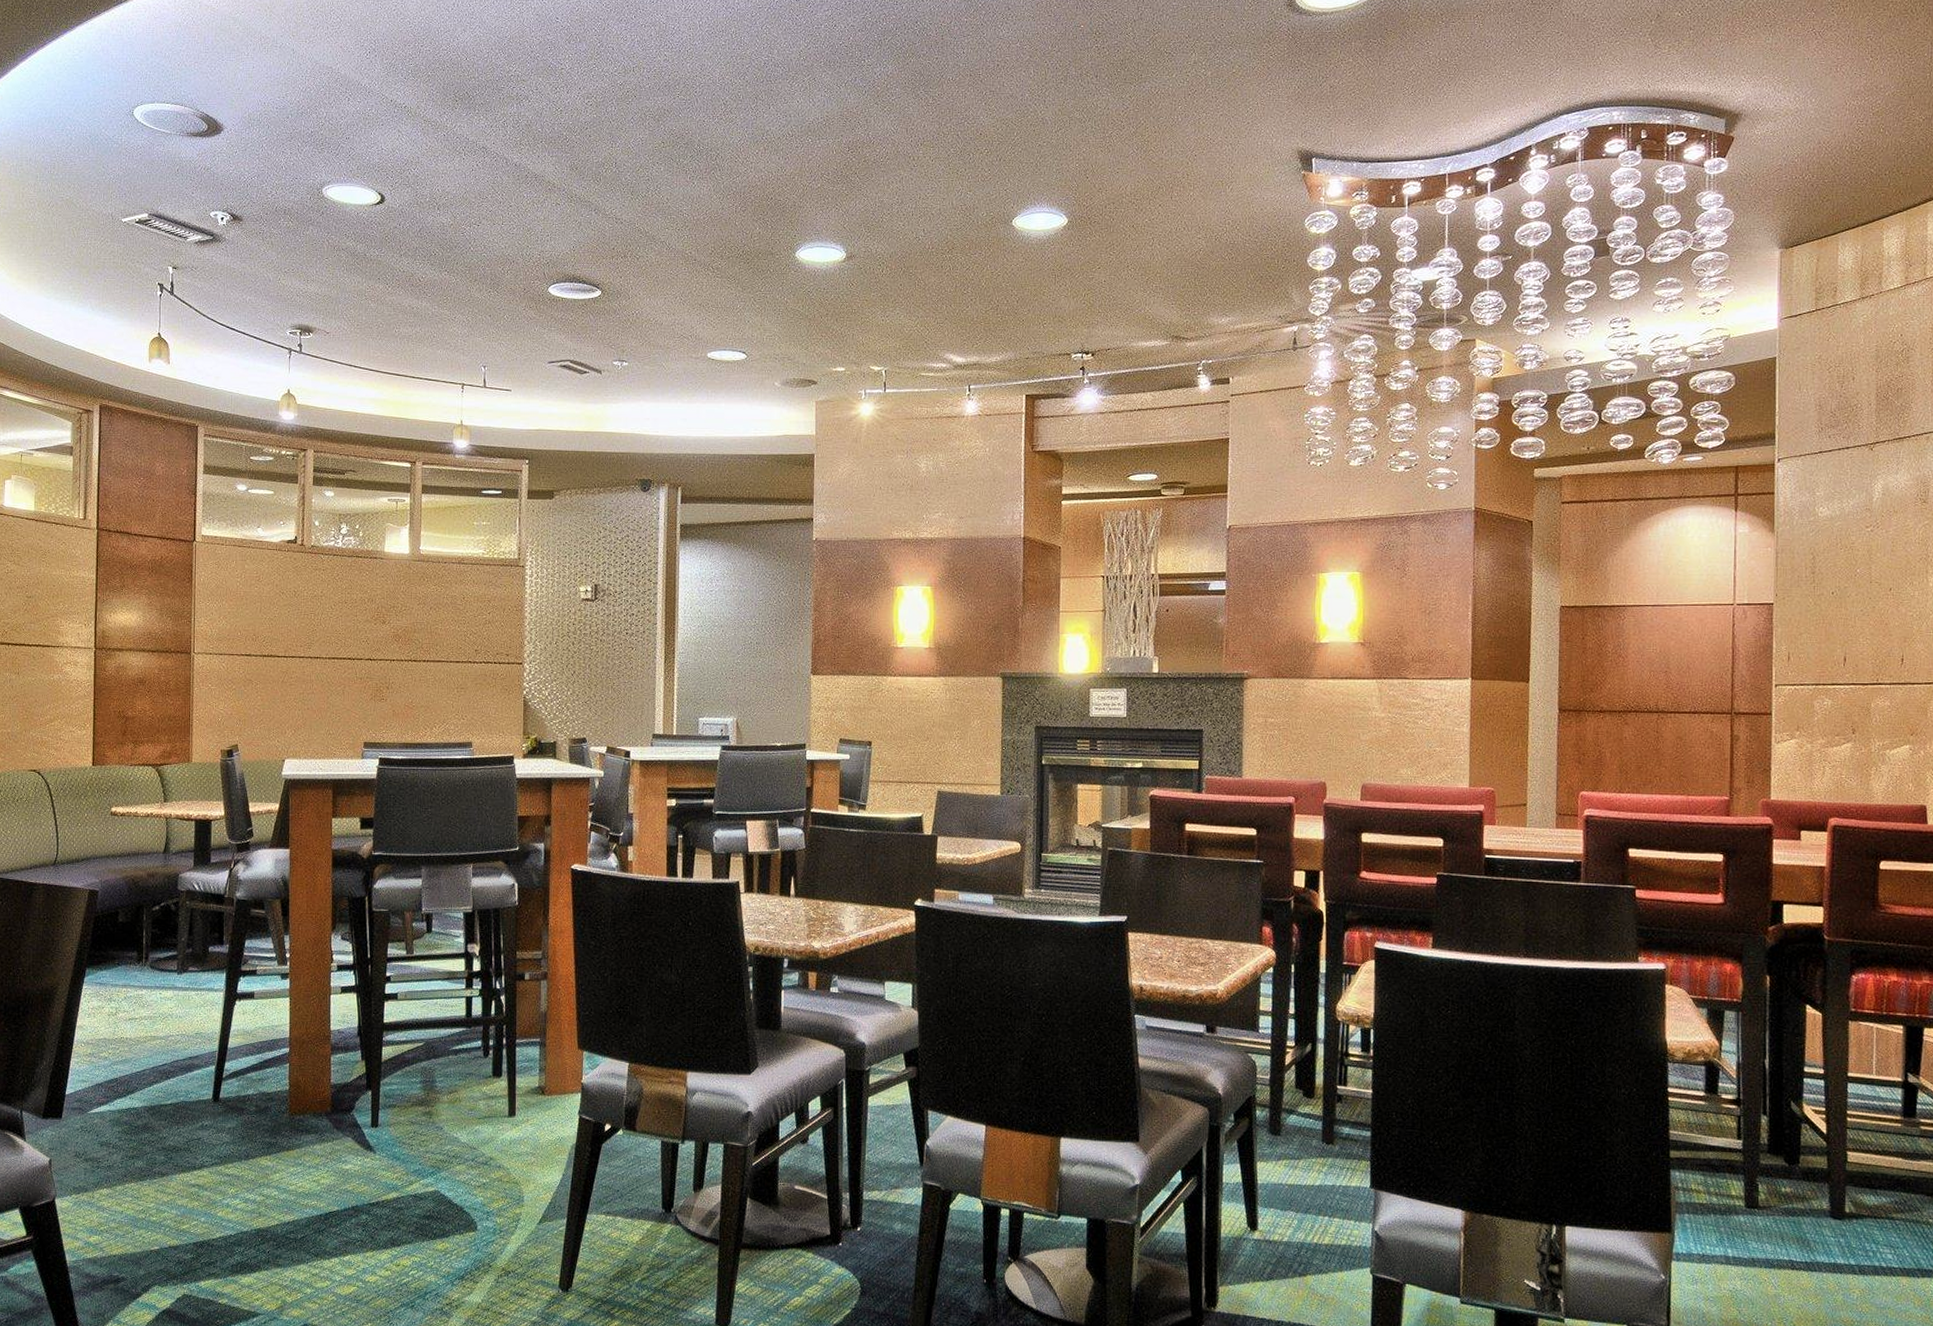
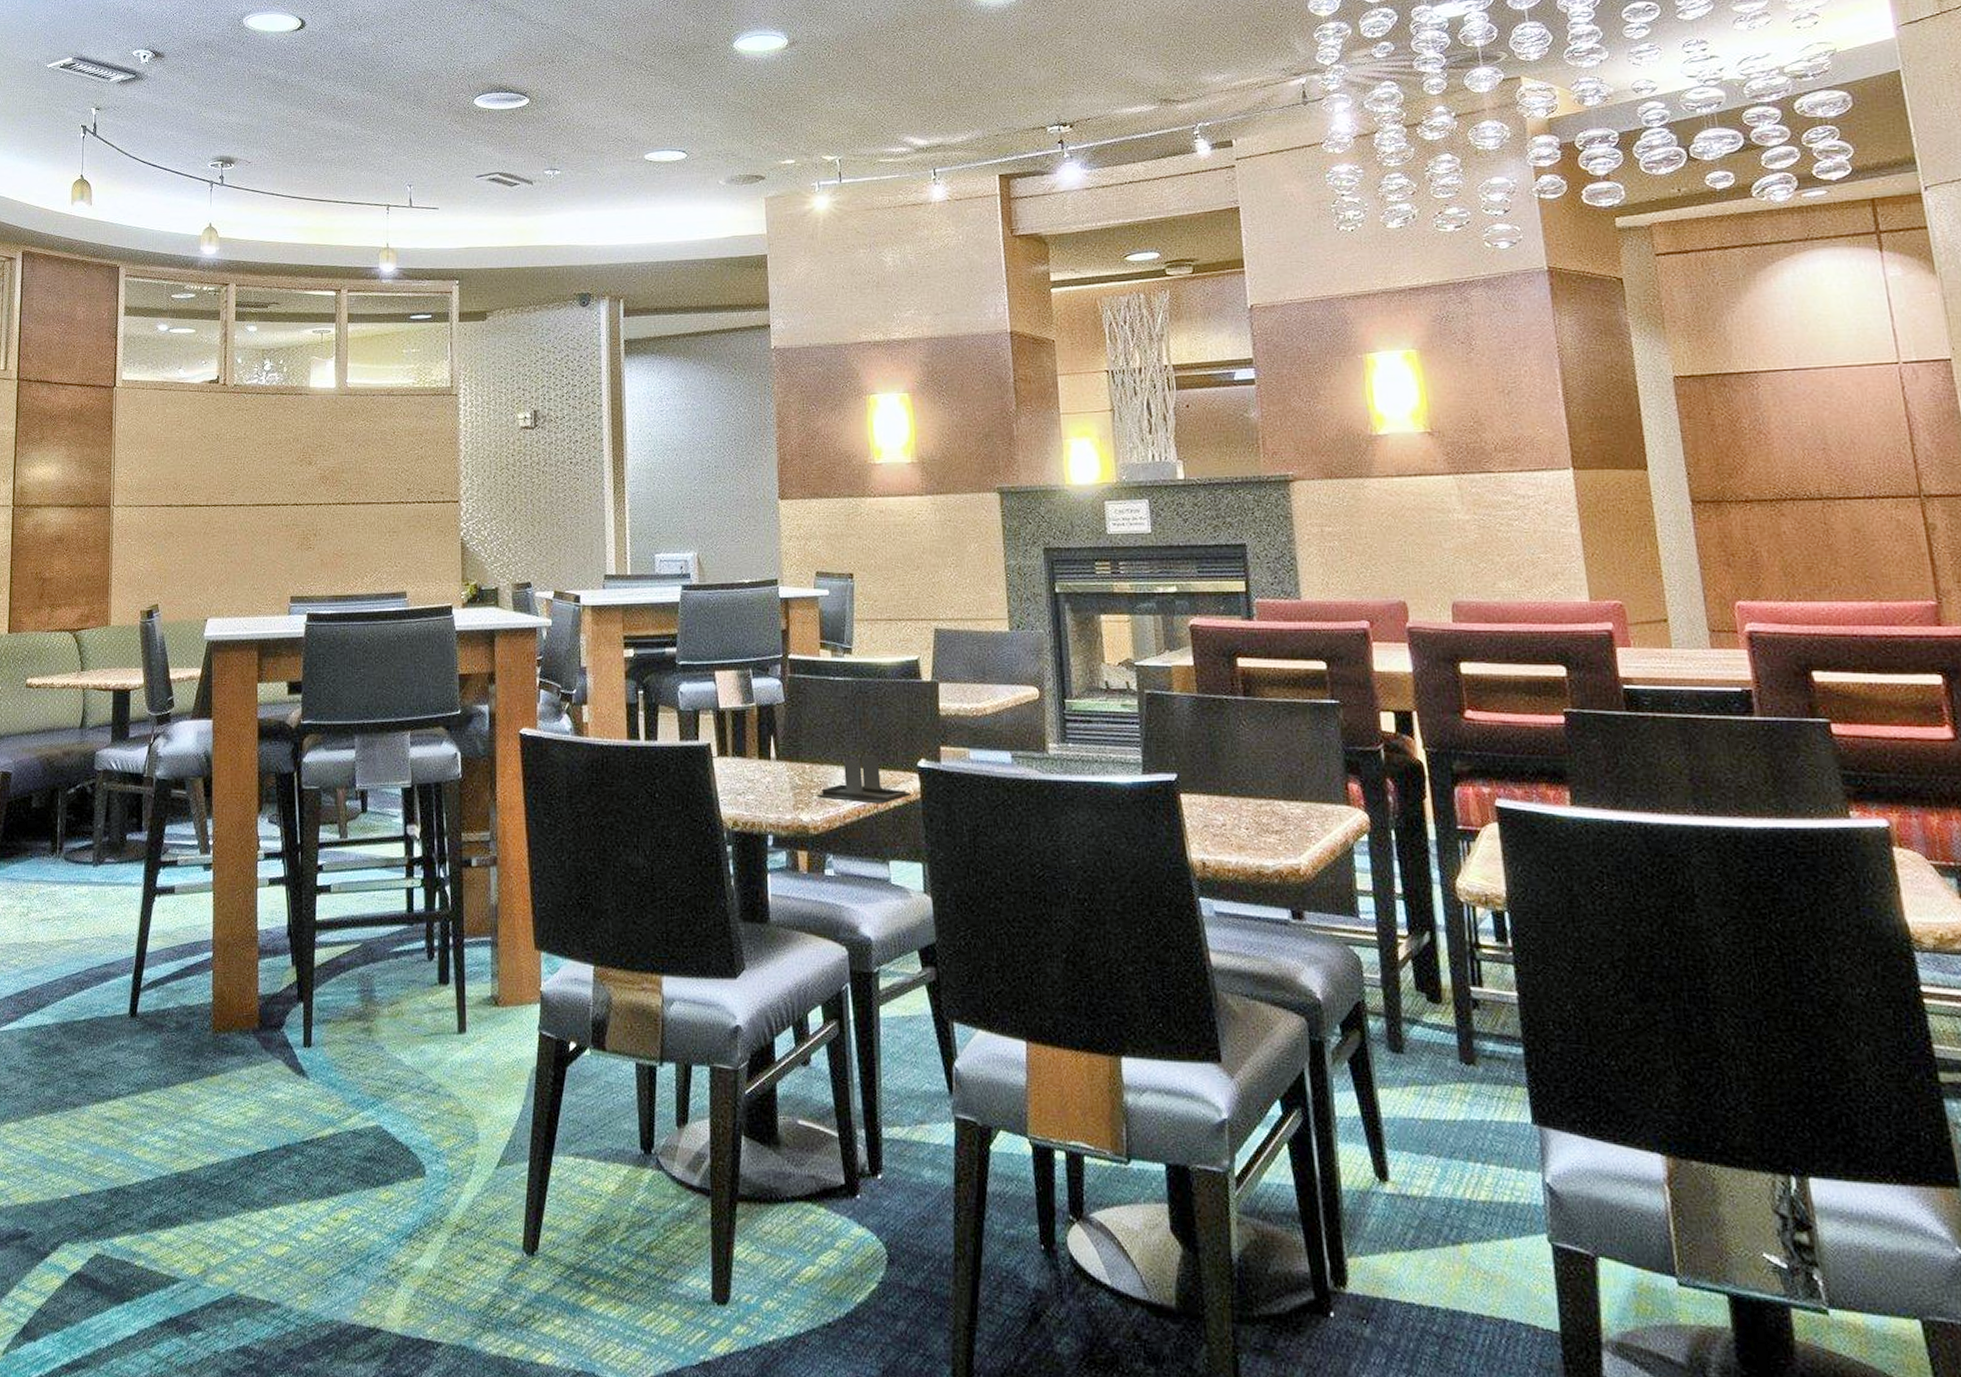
napkin holder: none [827,895,907,935] -> present [816,756,911,804]

